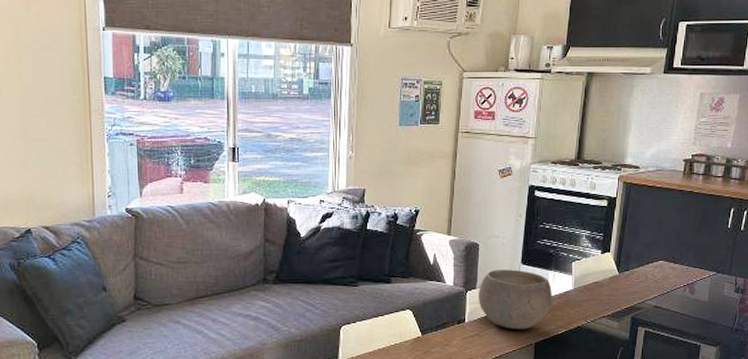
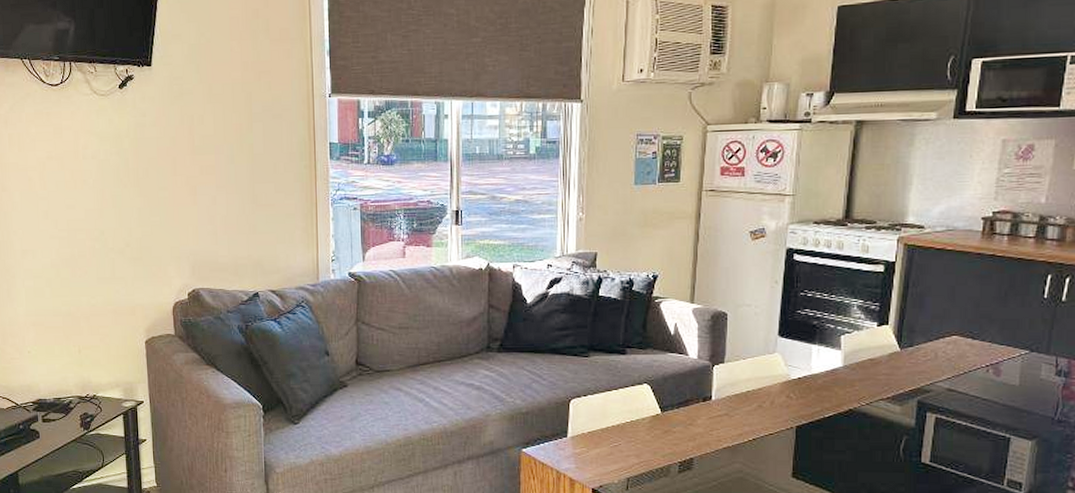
bowl: present [478,269,552,330] -> none [727,342,816,411]

